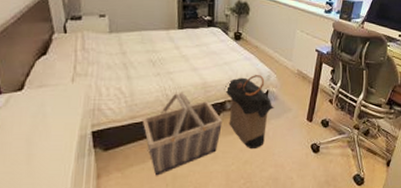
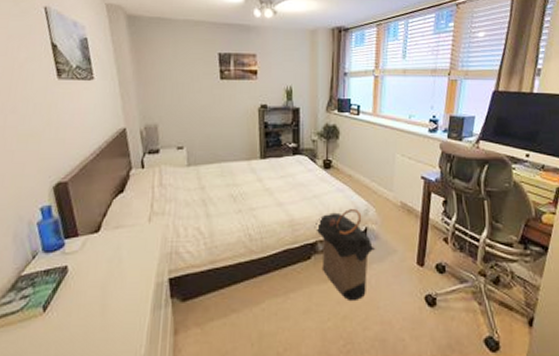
basket: present [142,92,222,176] -> none [223,231,314,333]

